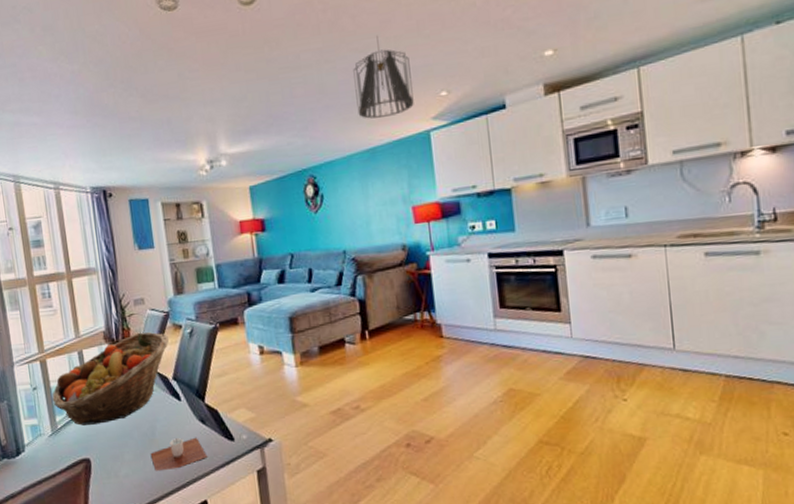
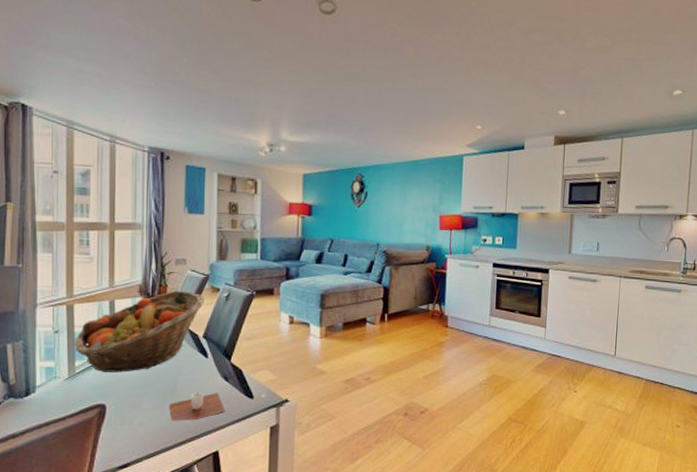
pendant light: present [353,35,414,119] -> none [407,67,456,137]

